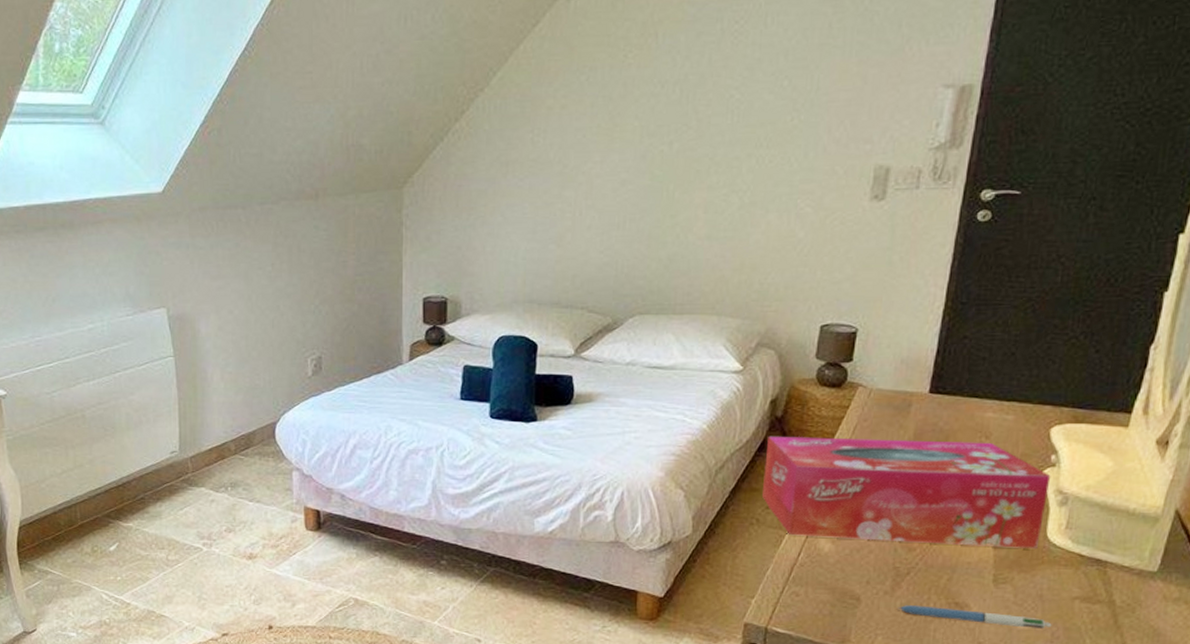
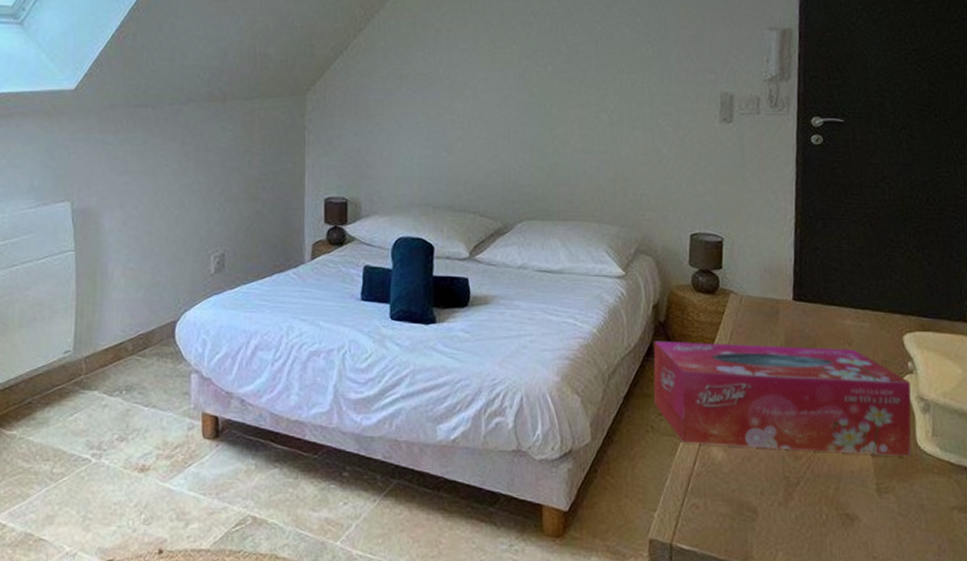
pen: present [897,605,1052,628] -> none [793,517,937,541]

